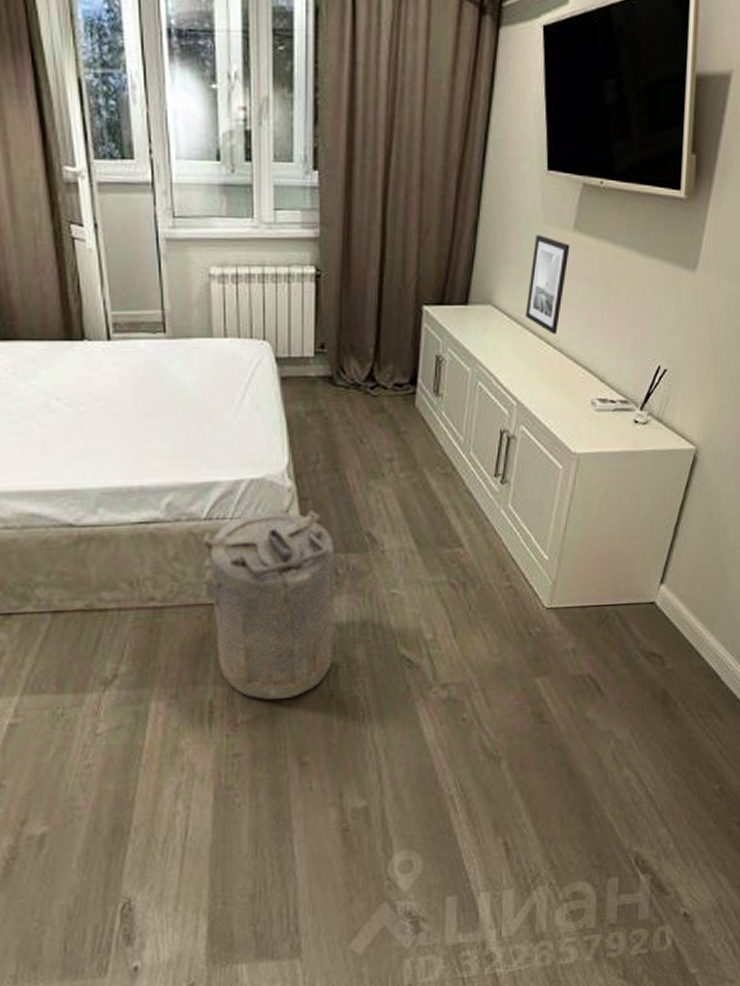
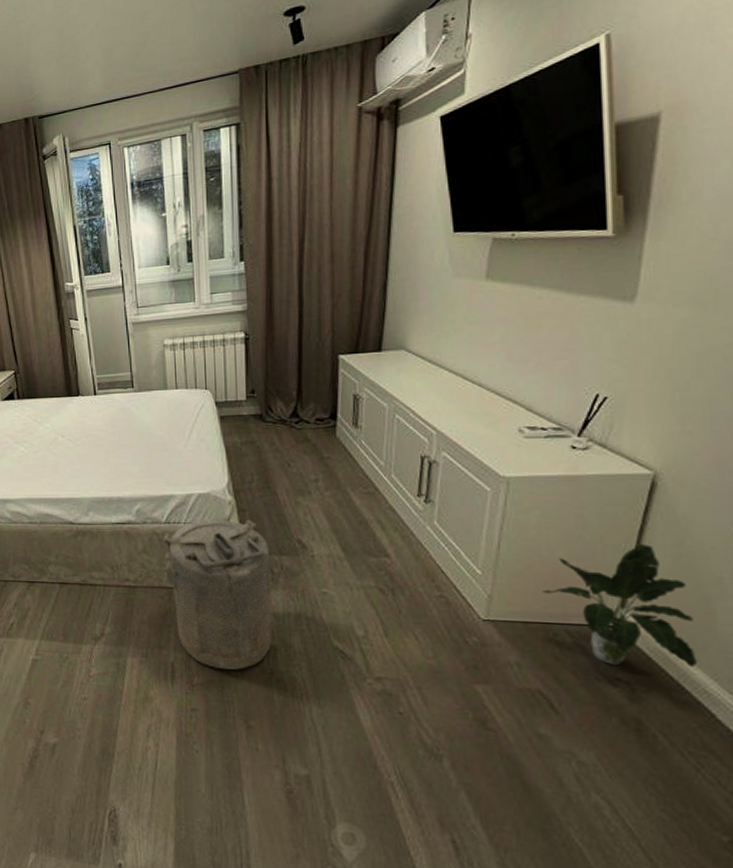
wall art: present [525,235,570,334] -> none [439,287,483,371]
potted plant: none [599,518,712,642] -> present [542,543,697,668]

